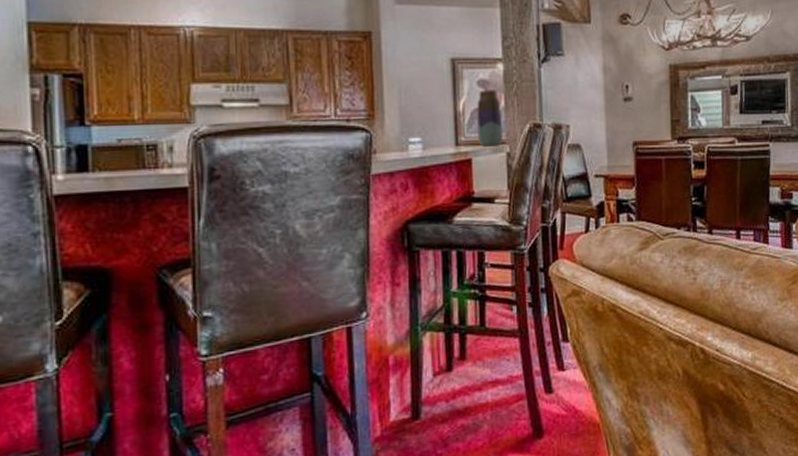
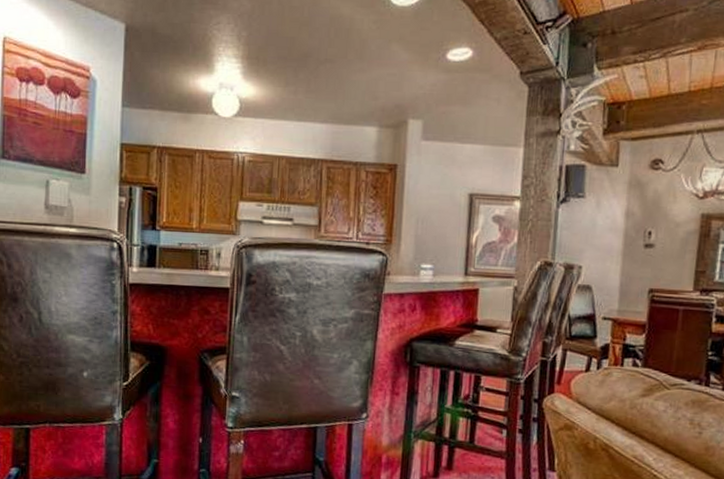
vase: present [476,89,504,148] -> none [486,225,514,281]

